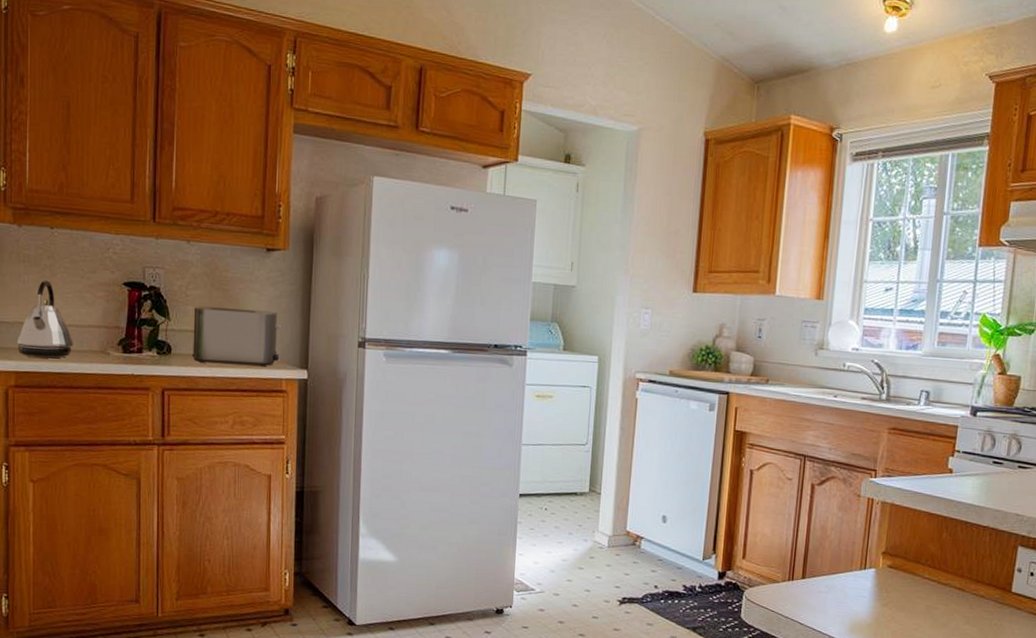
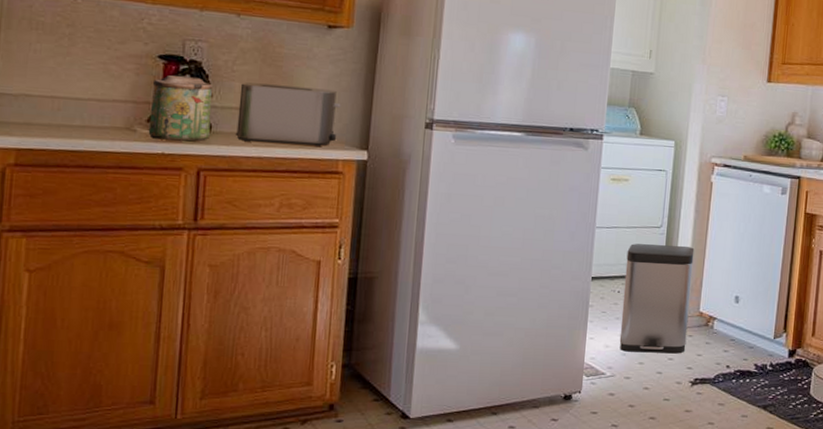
kettle: present [16,280,73,359] -> none [20,49,93,135]
canister: none [119,301,171,363] -> present [148,75,214,142]
pedal bin: none [548,461,620,572] -> present [619,244,695,354]

